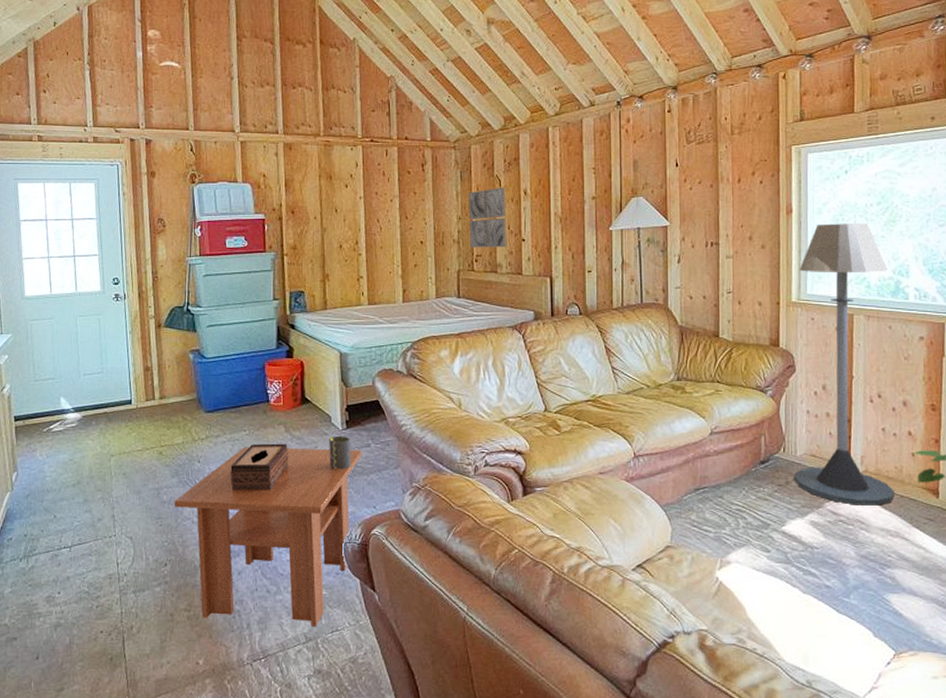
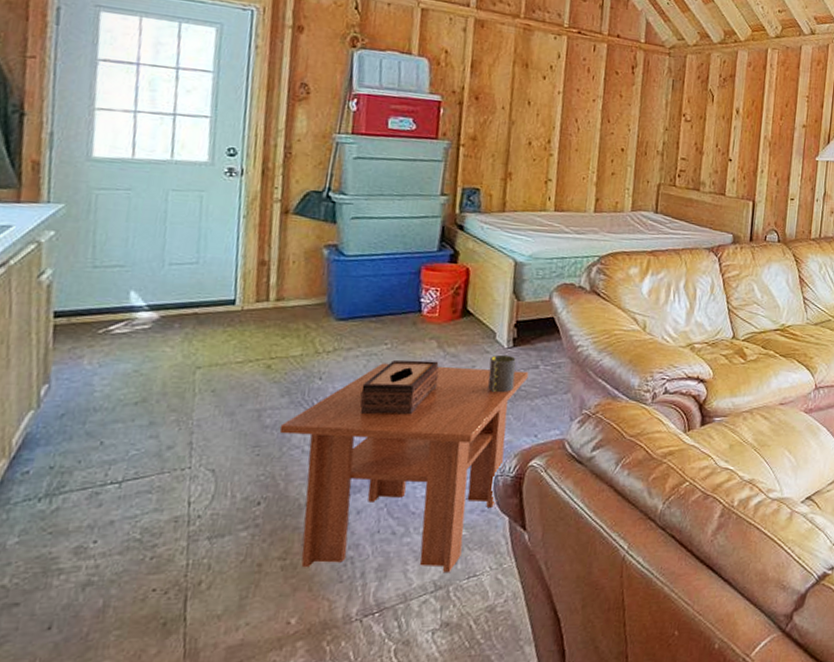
wall art: present [469,187,506,248] -> none [674,102,717,166]

